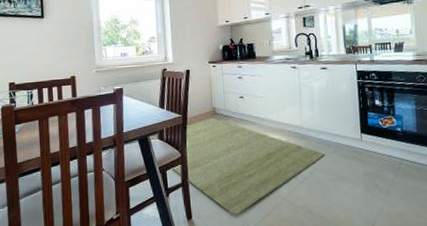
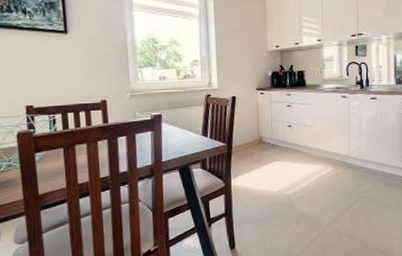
rug: present [149,118,325,216] -> none [190,147,370,244]

